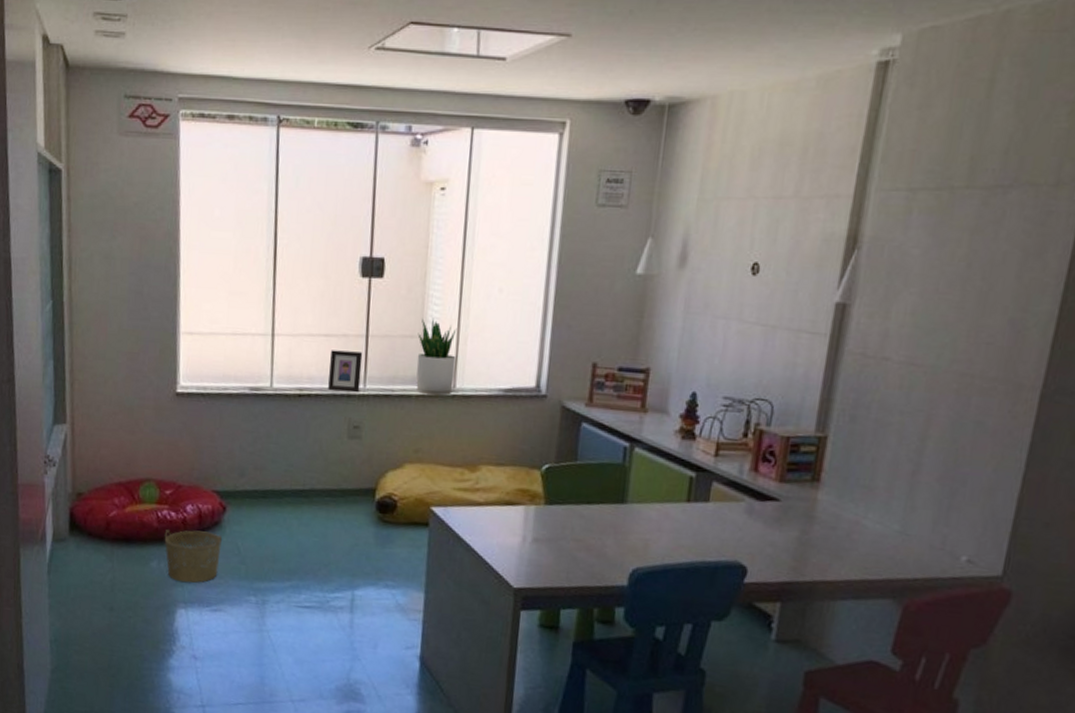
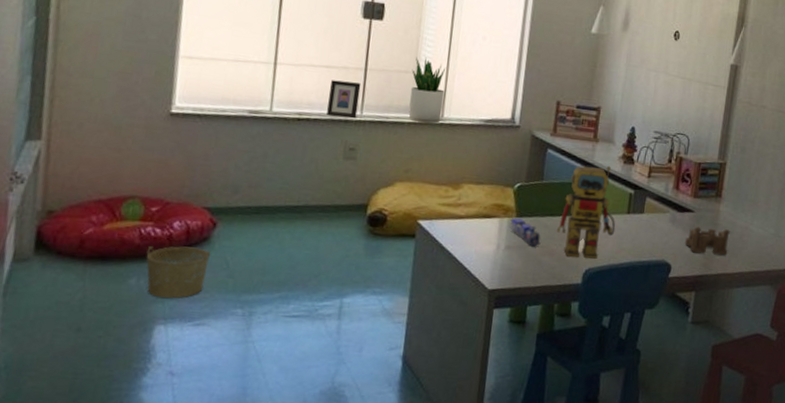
toy train: none [537,505,576,539] -> present [510,217,541,246]
toy robot: none [594,442,672,557] -> present [556,165,616,259]
toy castle: none [766,519,832,558] -> present [684,226,730,256]

